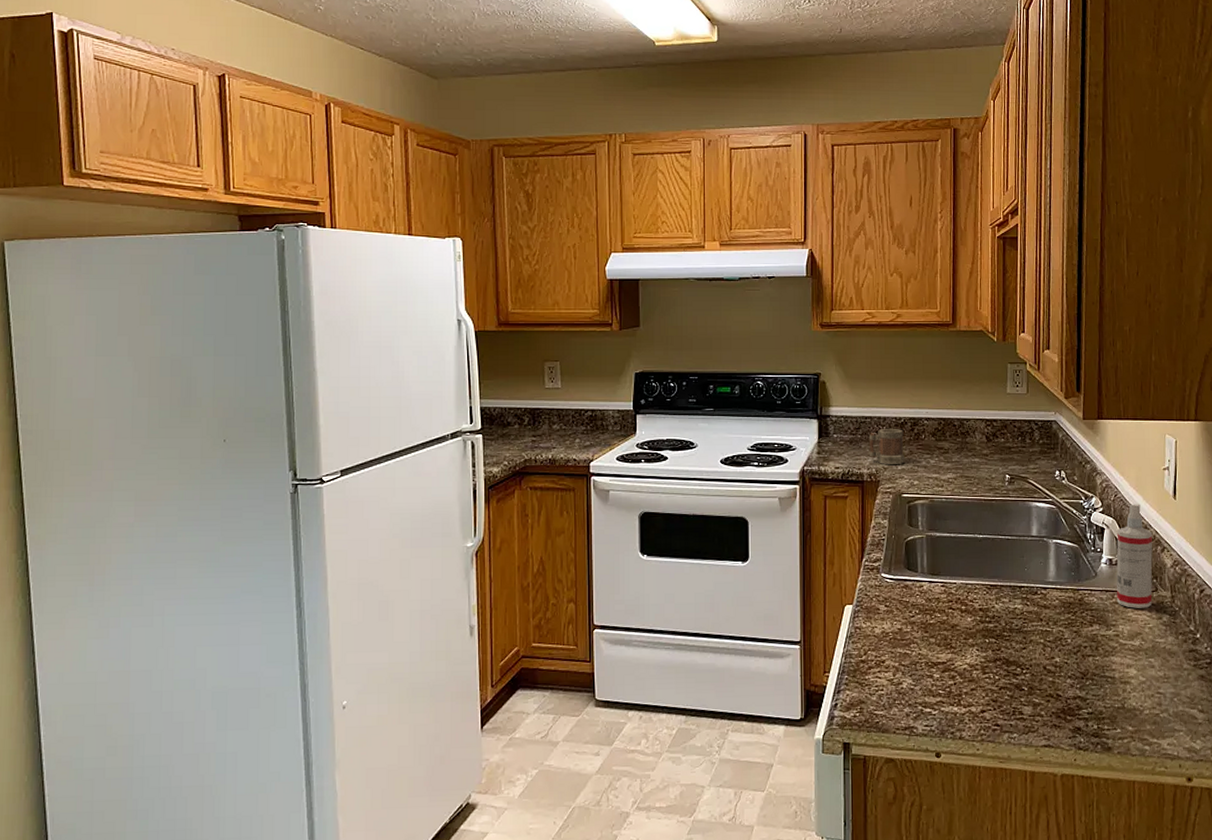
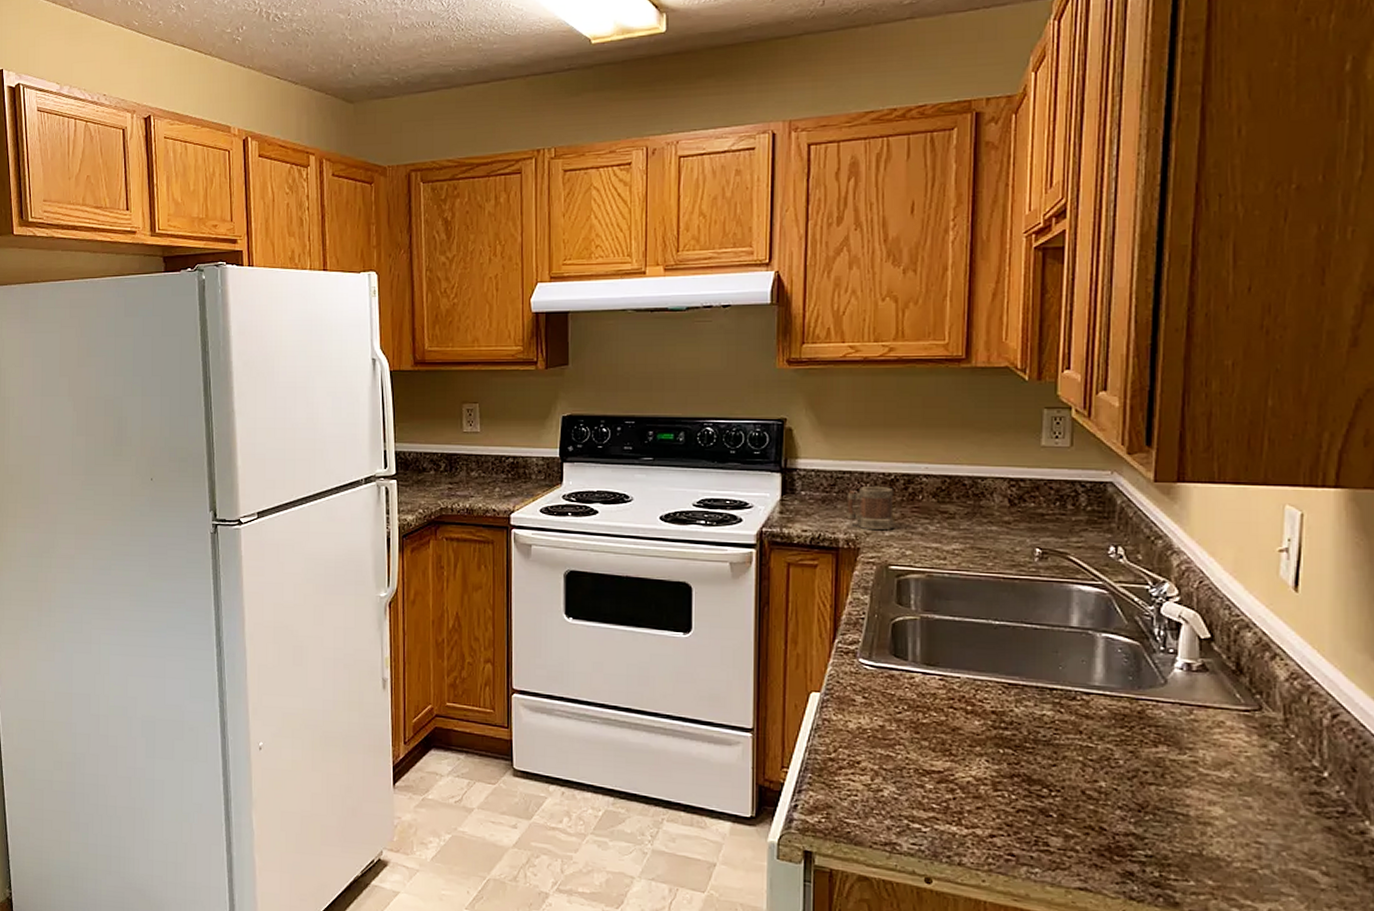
spray bottle: present [1116,504,1153,608] -> none [1196,594,1258,731]

